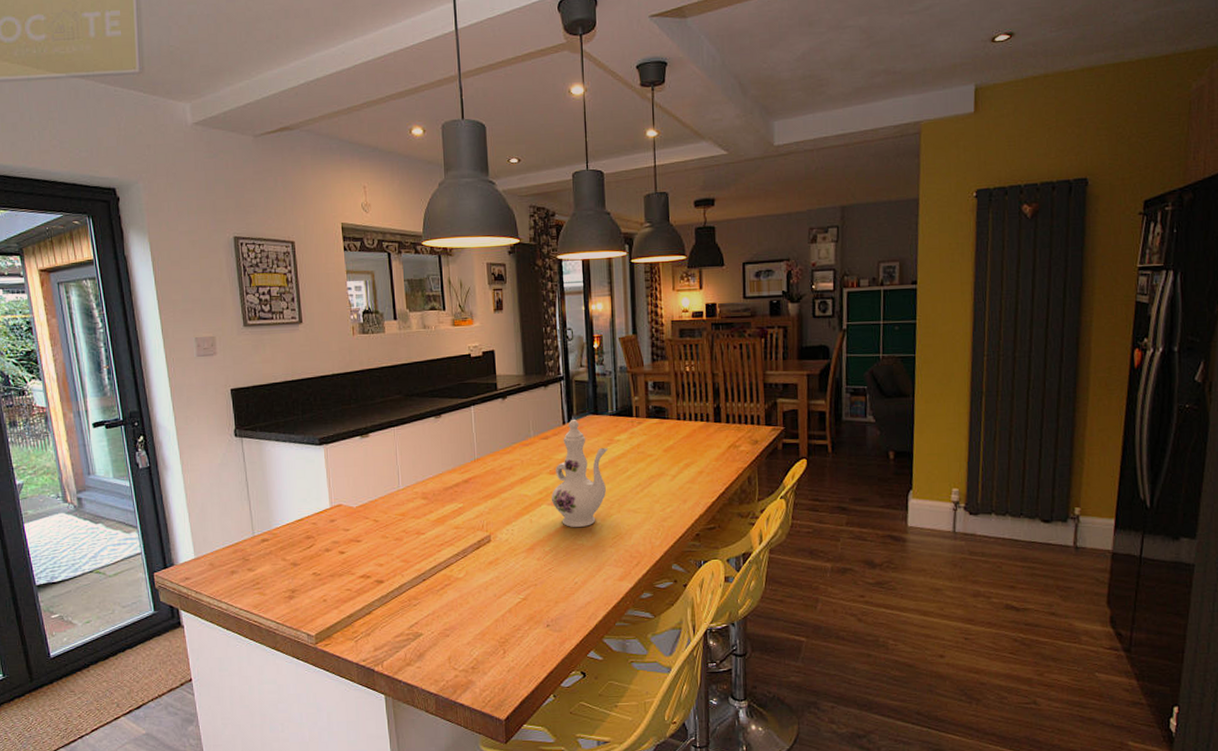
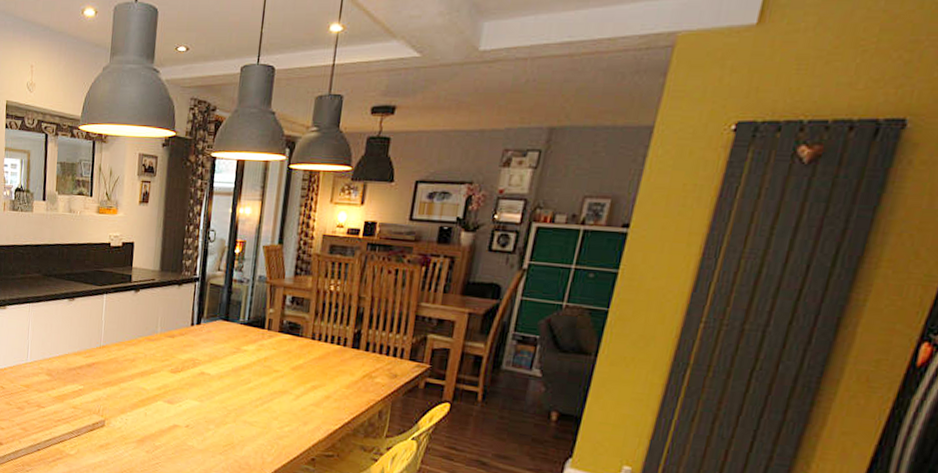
ewer: present [551,419,608,528] -> none [168,322,233,430]

